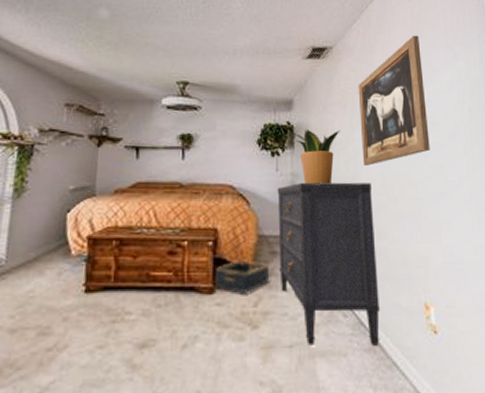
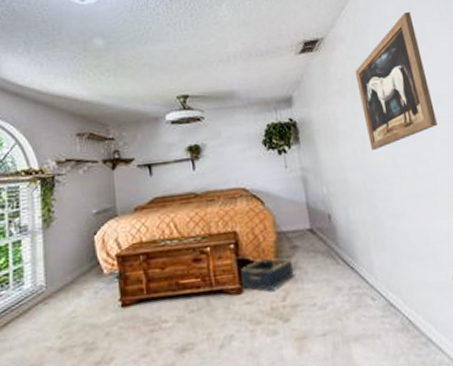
dresser: present [277,182,381,347] -> none [289,166,412,332]
potted plant: present [292,128,340,184] -> none [296,119,344,176]

